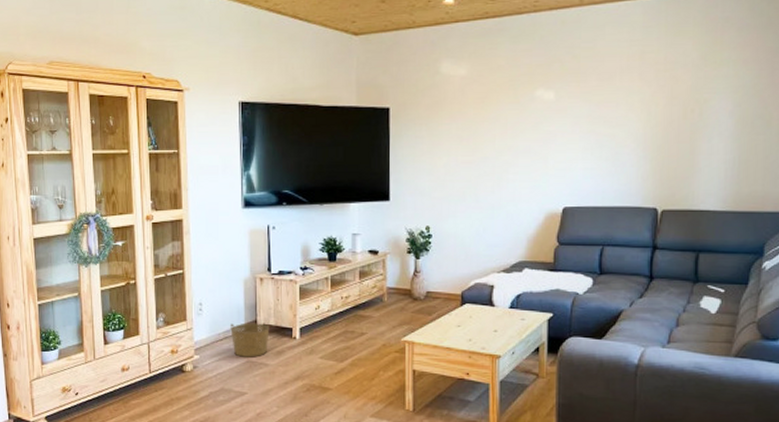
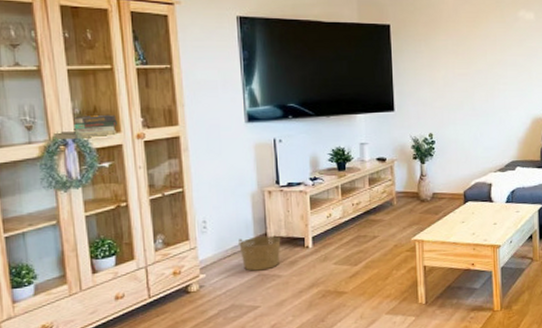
books: none [79,197,130,219] -> present [54,115,117,140]

